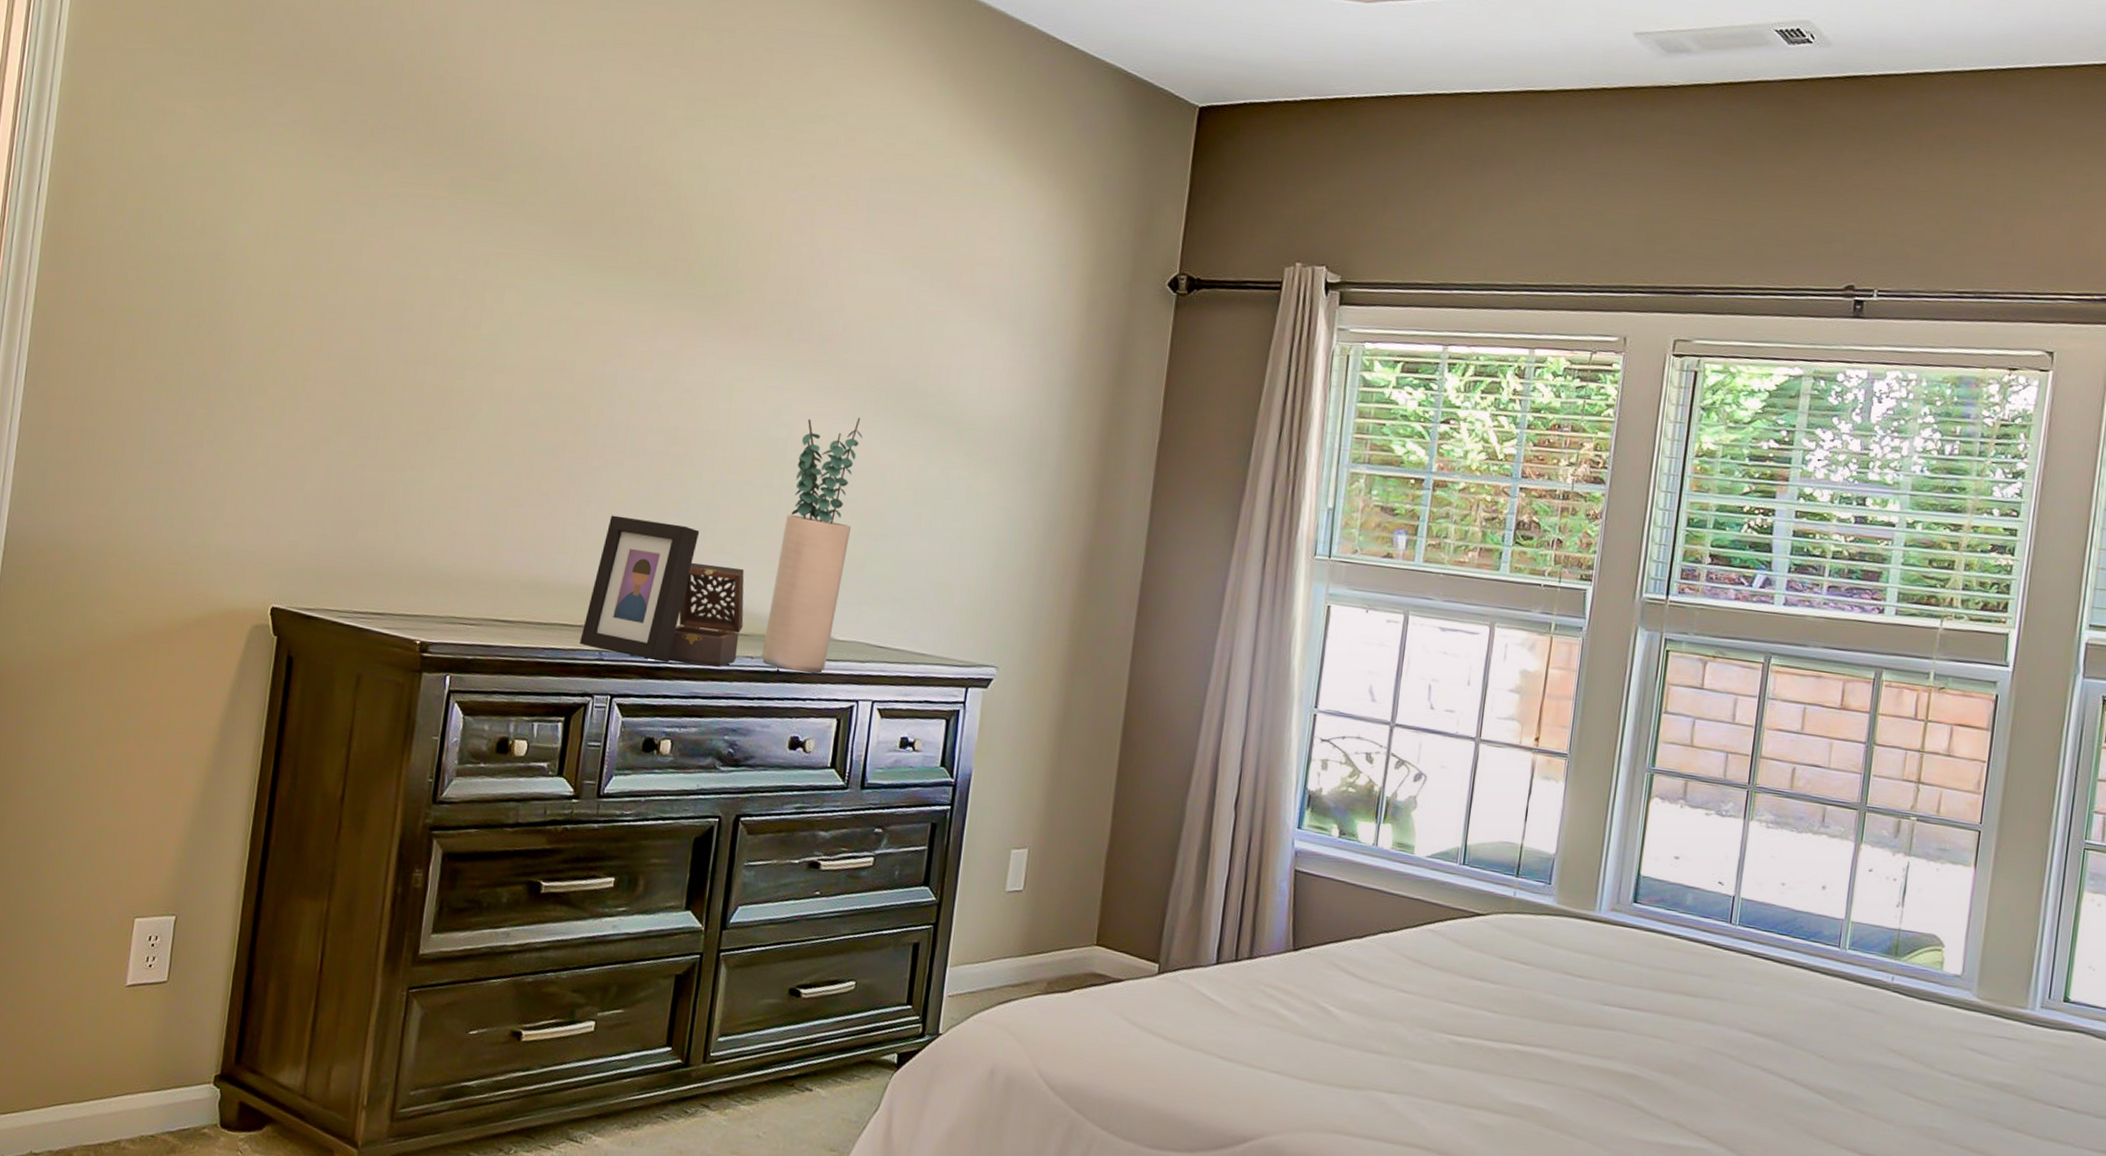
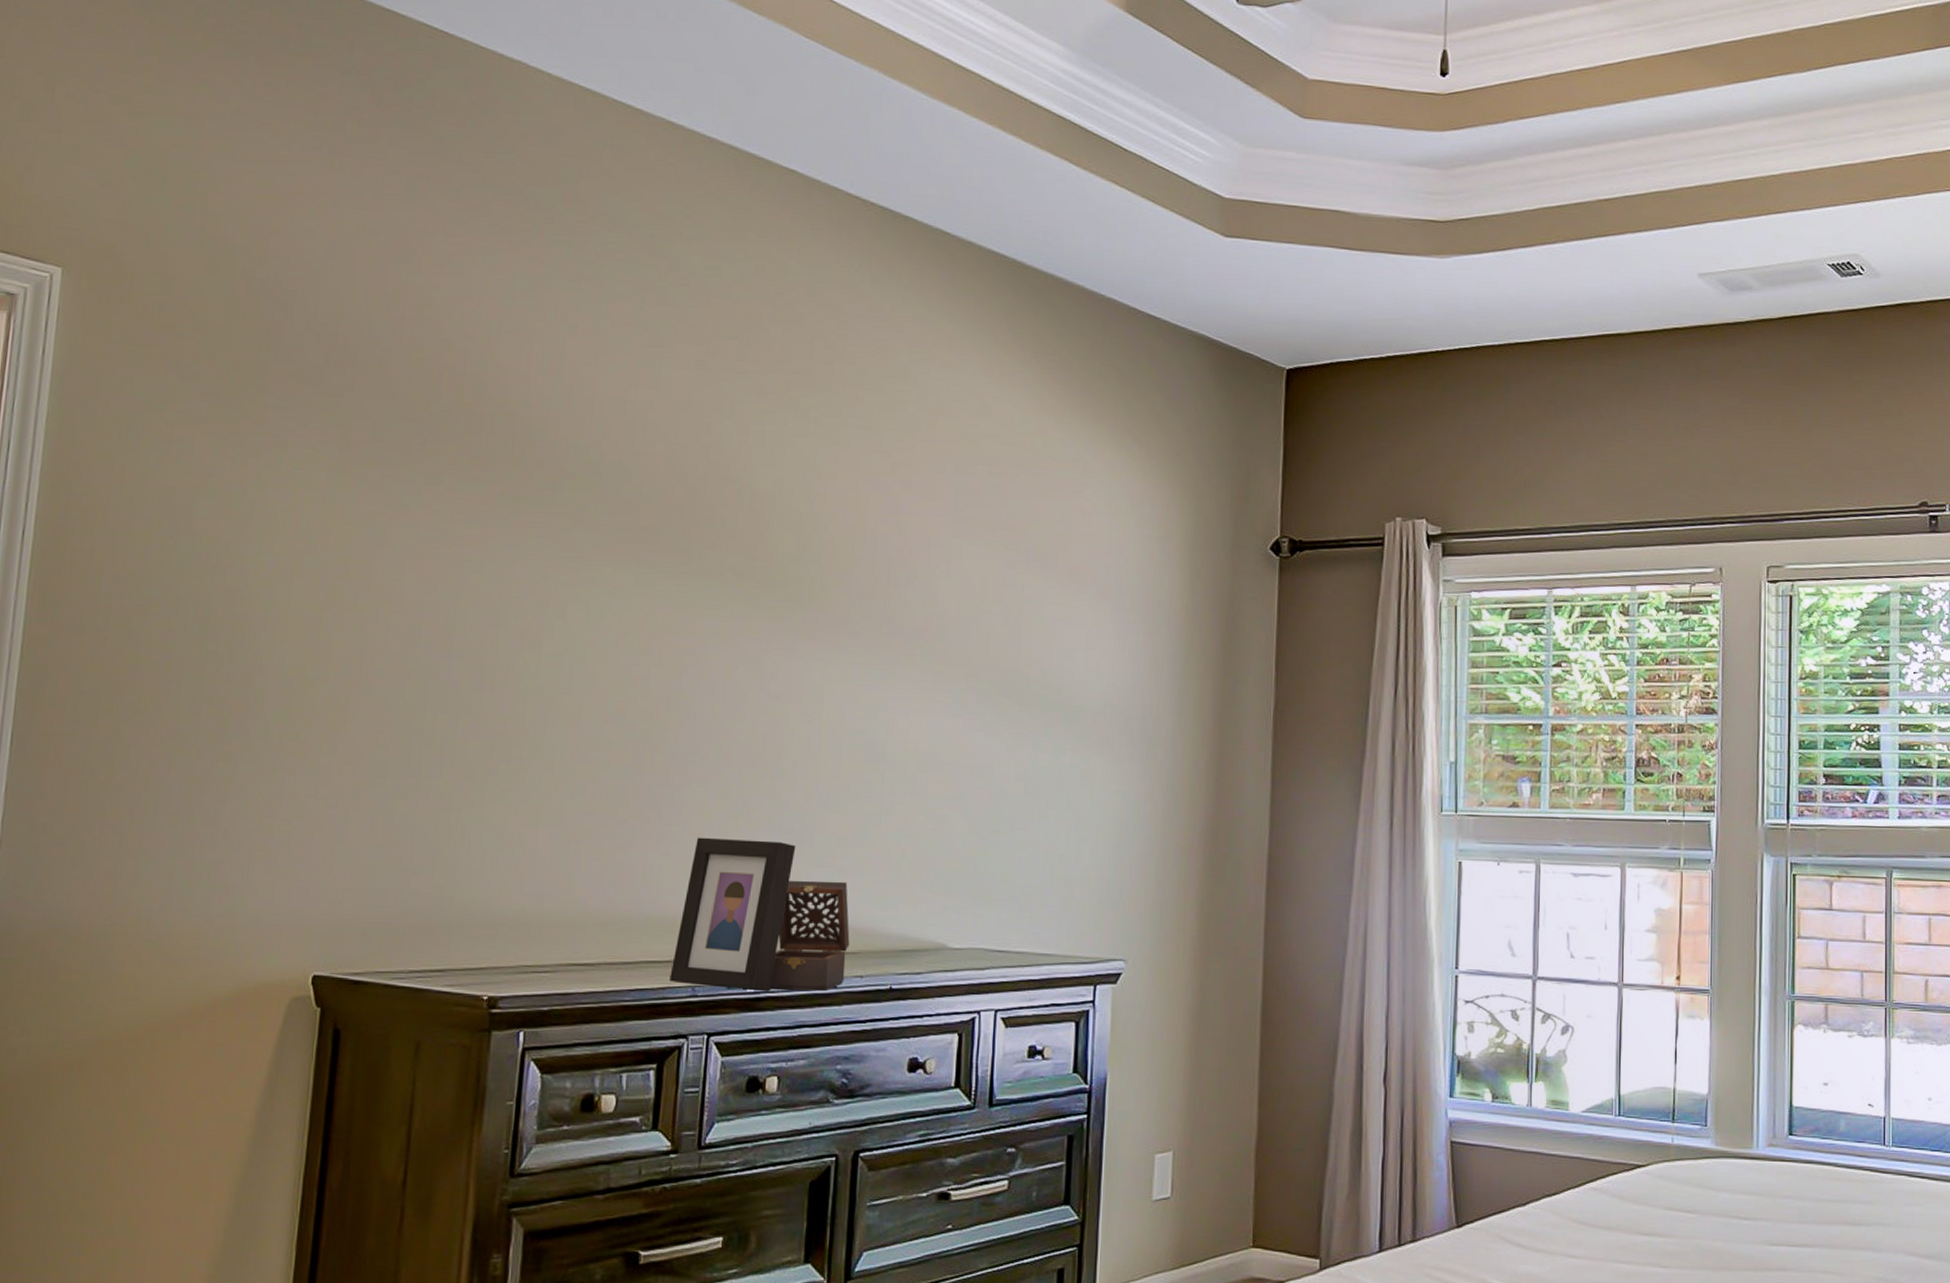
vase: present [761,418,863,674] -> none [871,710,966,988]

